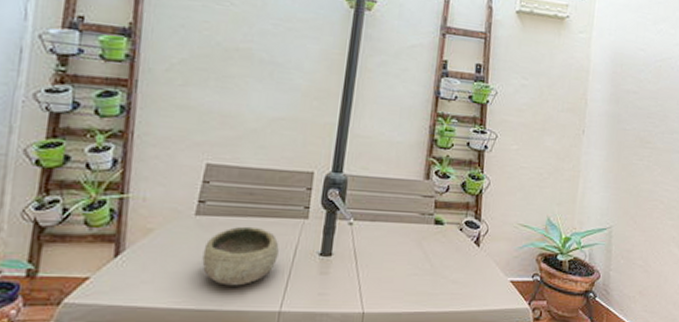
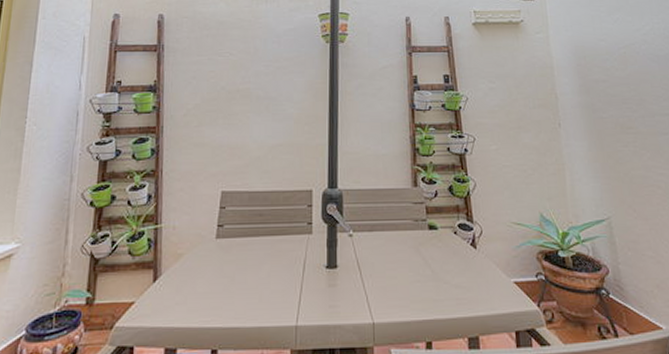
bowl: present [202,226,279,286] -> none [225,245,289,303]

